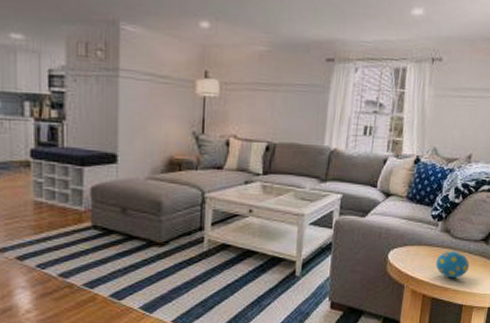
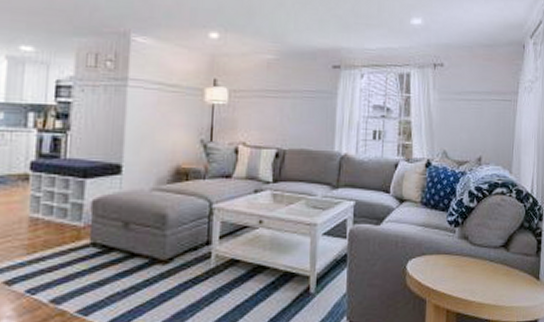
decorative egg: present [435,251,470,279] -> none [457,259,492,291]

